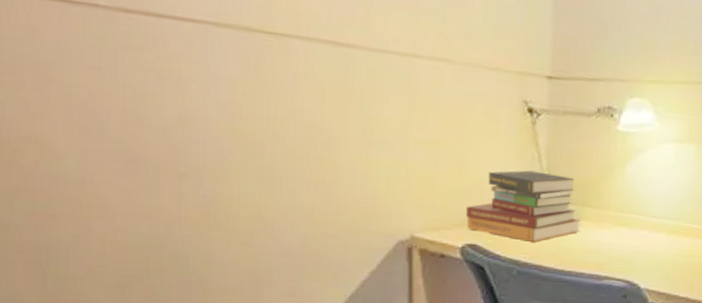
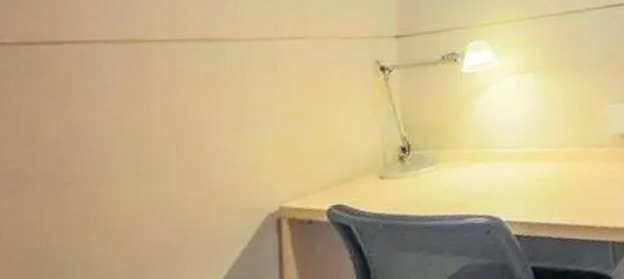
books: present [465,170,581,242] -> none [329,123,438,193]

